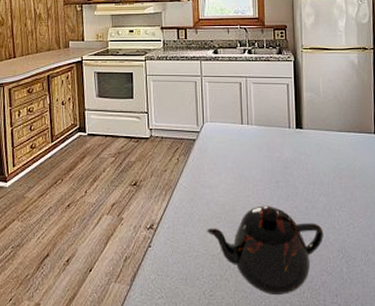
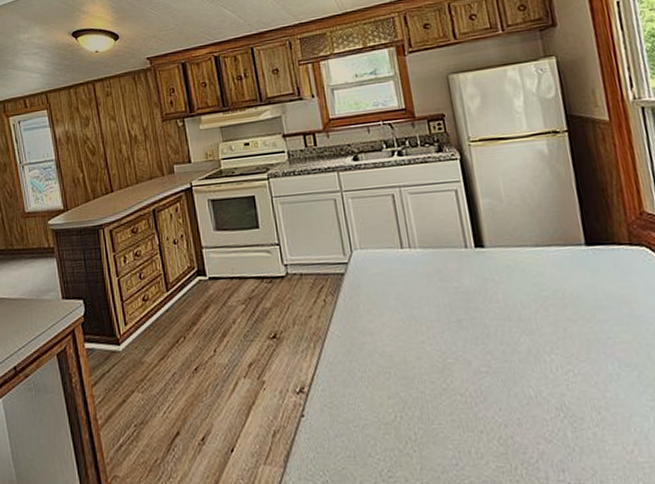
teapot: present [207,205,323,294] -> none [374,353,534,473]

